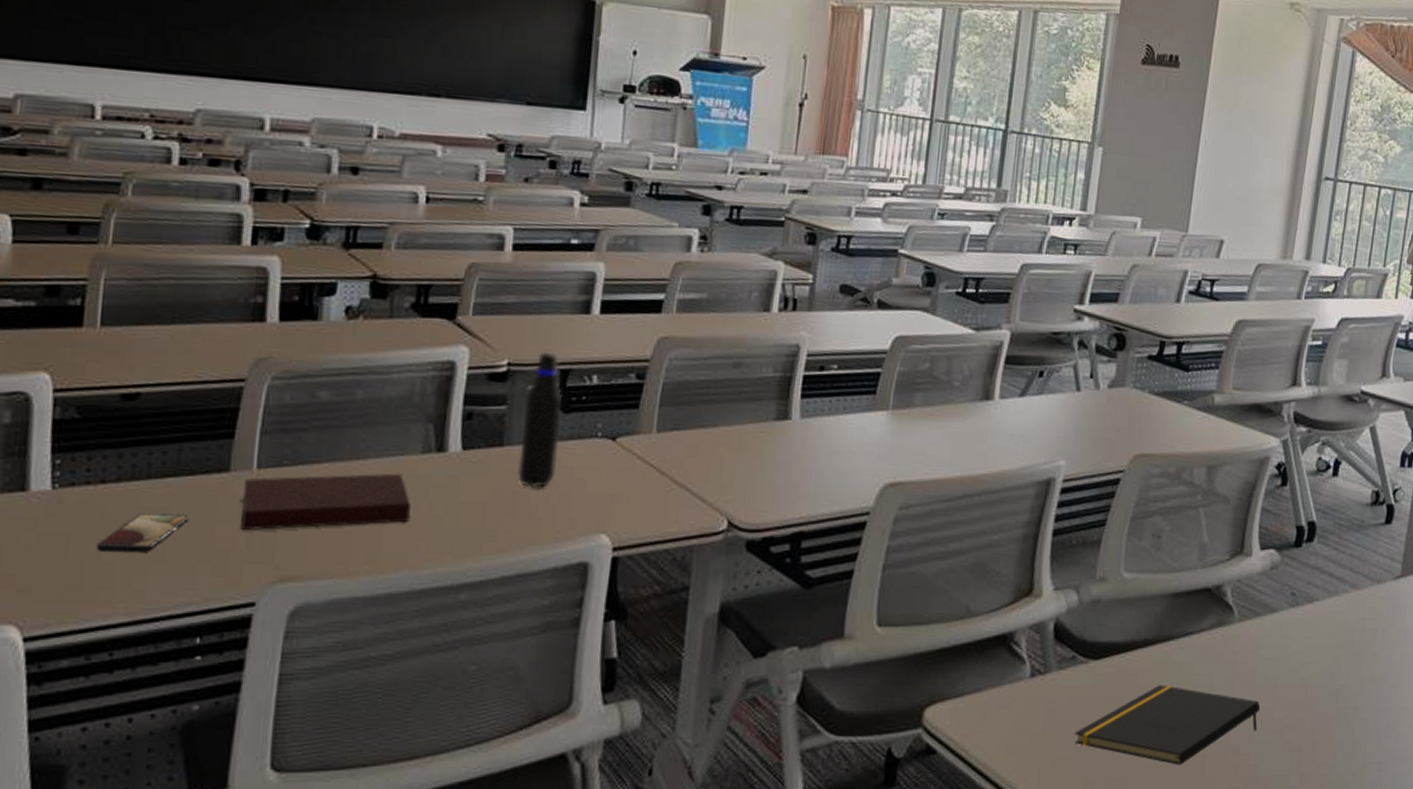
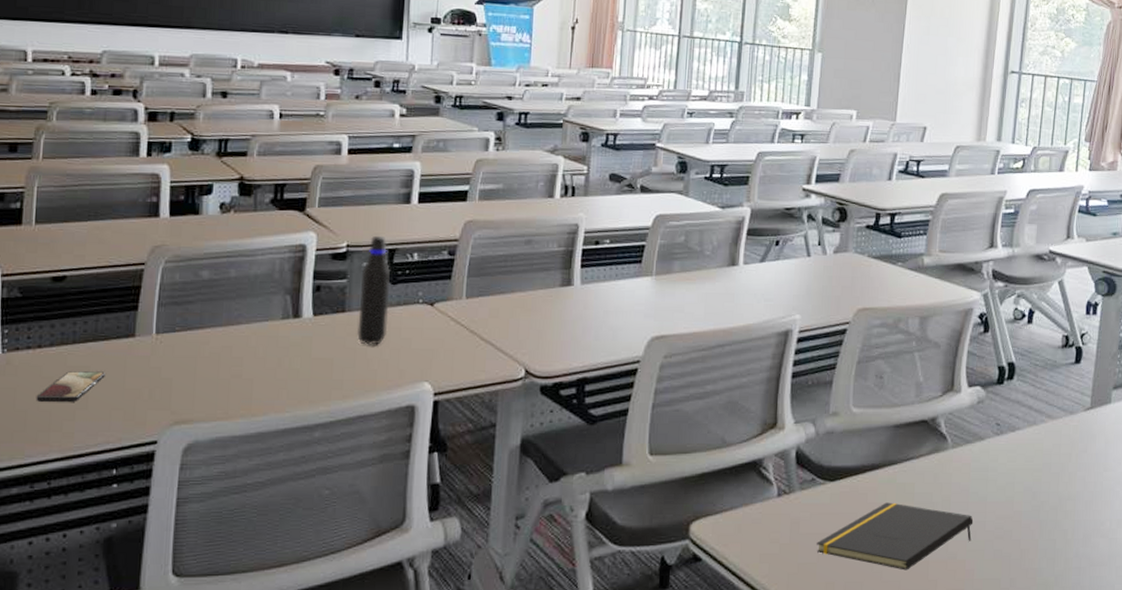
notebook: present [241,473,412,530] -> none [145,335,275,383]

